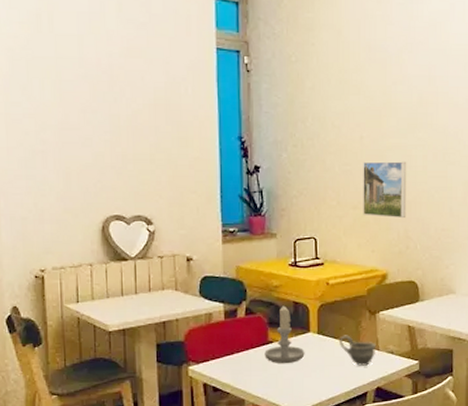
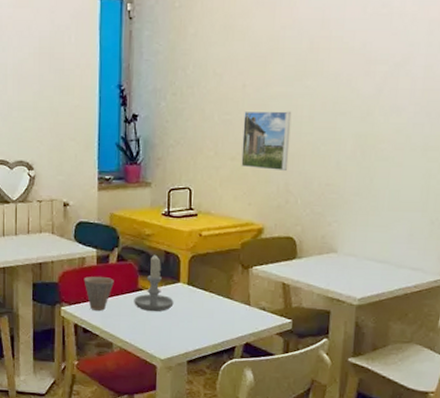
cup: none [211,332,243,367] -> present [84,276,114,311]
cup: present [340,335,377,366] -> none [209,287,248,320]

